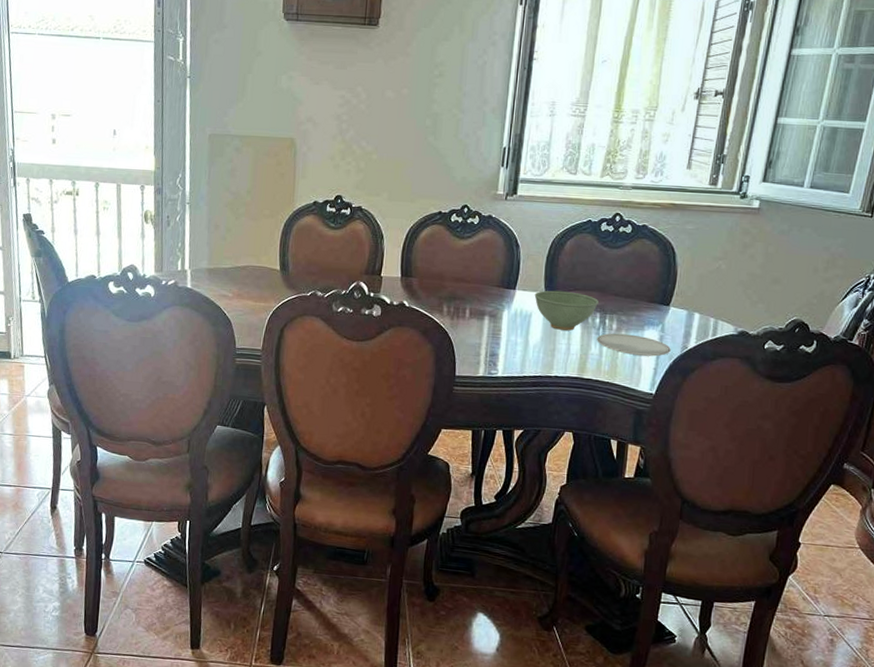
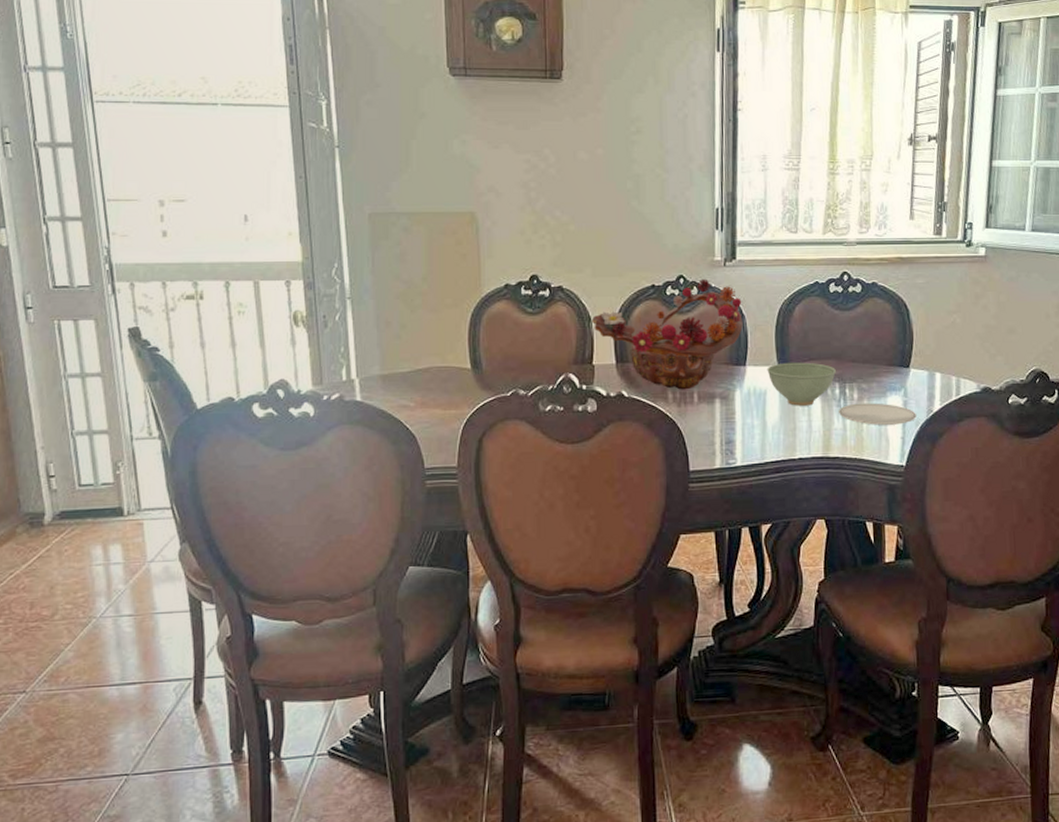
flower arrangement: none [383,209,518,306] -> present [591,278,743,390]

